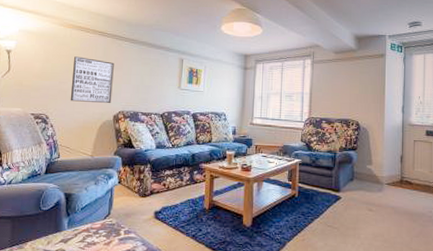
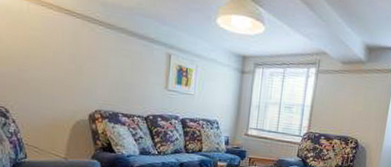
wall art: present [70,56,114,103] -> none [34,38,87,100]

